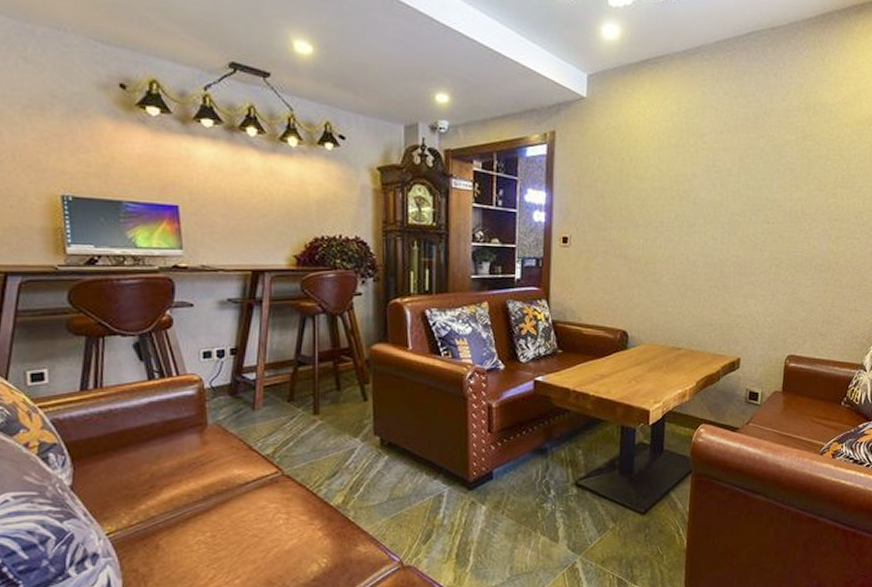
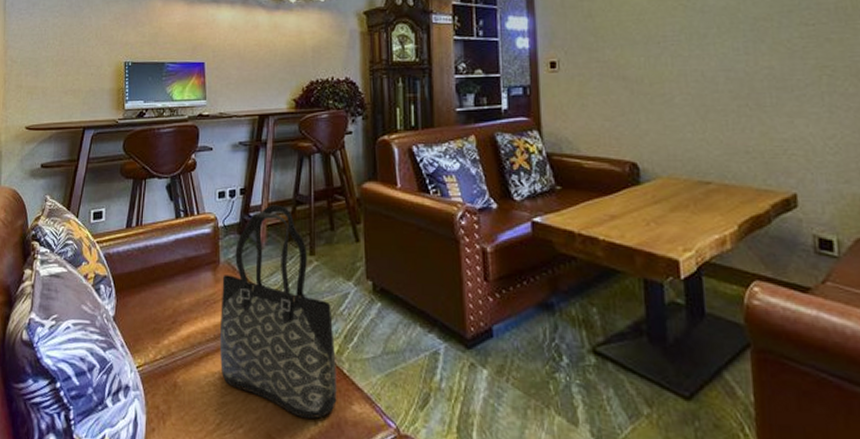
tote bag: none [210,365,341,563] -> present [220,204,337,419]

